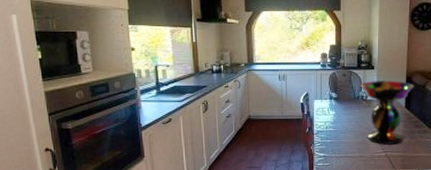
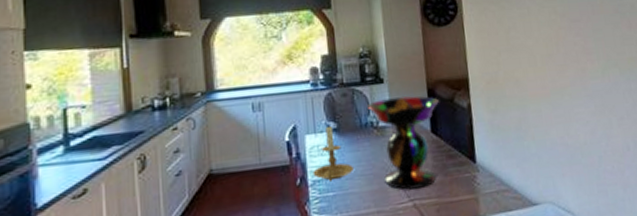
candle holder: none [317,95,346,132] -> present [312,125,353,181]

